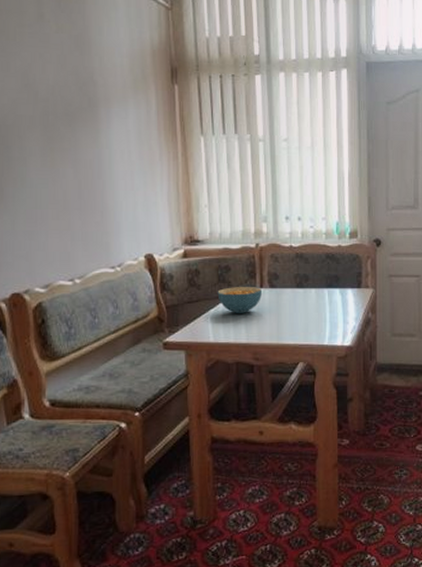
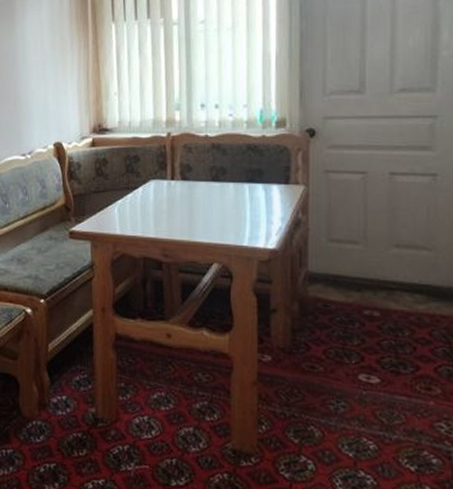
cereal bowl: present [217,287,262,313] -> none [125,178,173,206]

